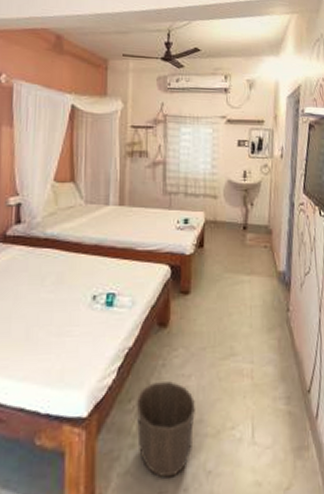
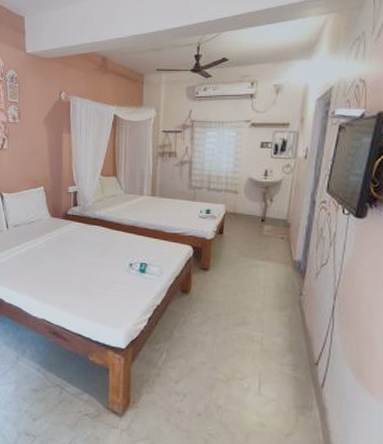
waste basket: present [136,381,195,478] -> none [161,333,210,403]

